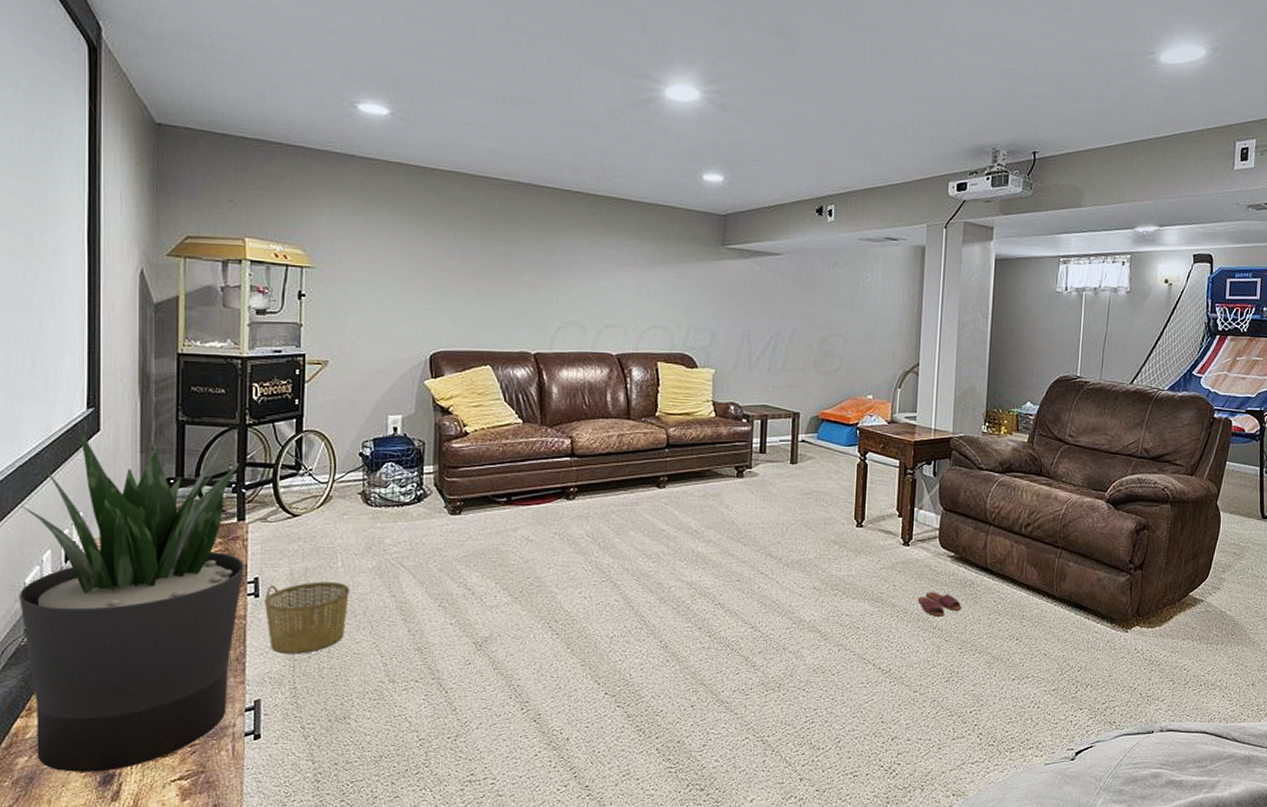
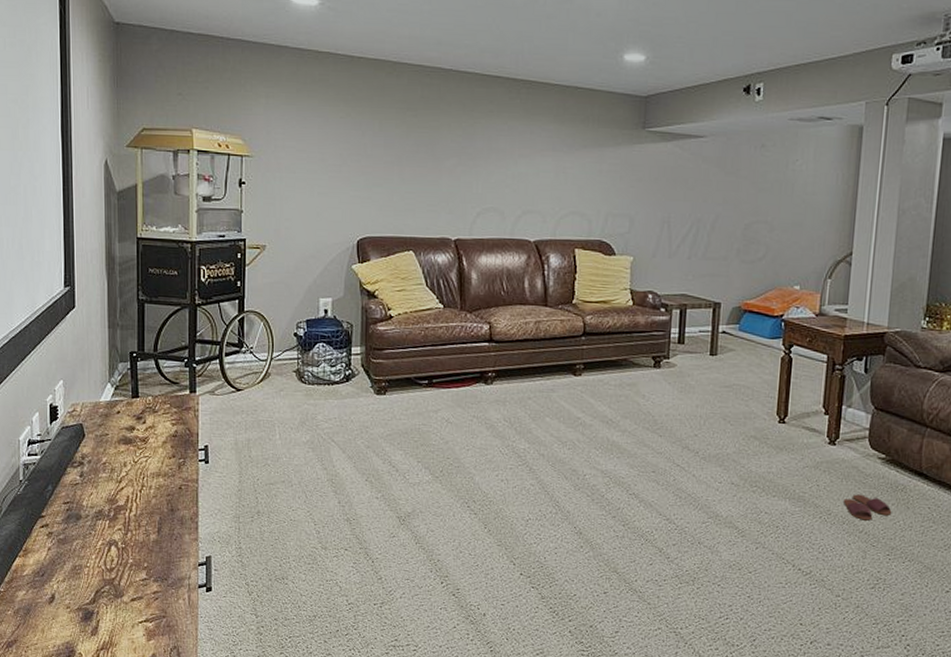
planter: present [19,431,244,772] -> none [14,307,196,609]
basket: present [264,581,349,654] -> none [213,452,286,517]

